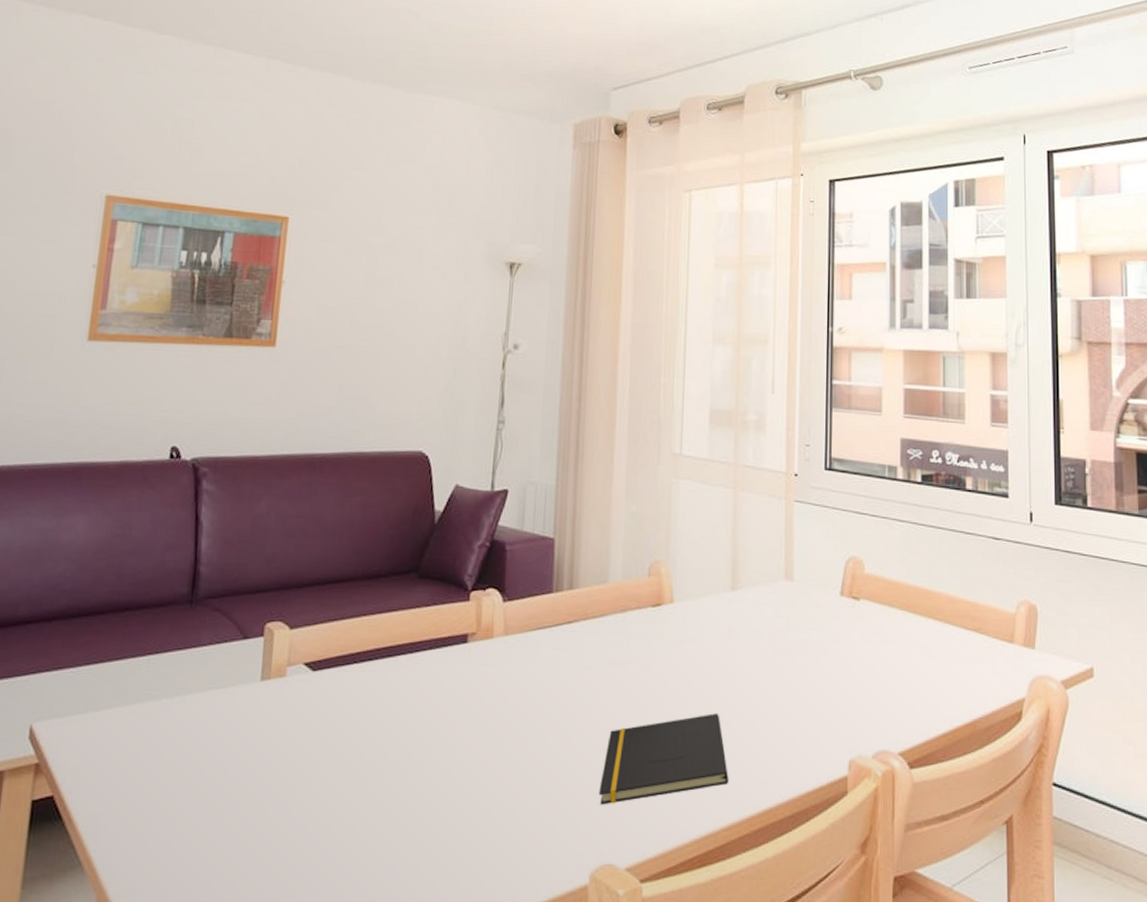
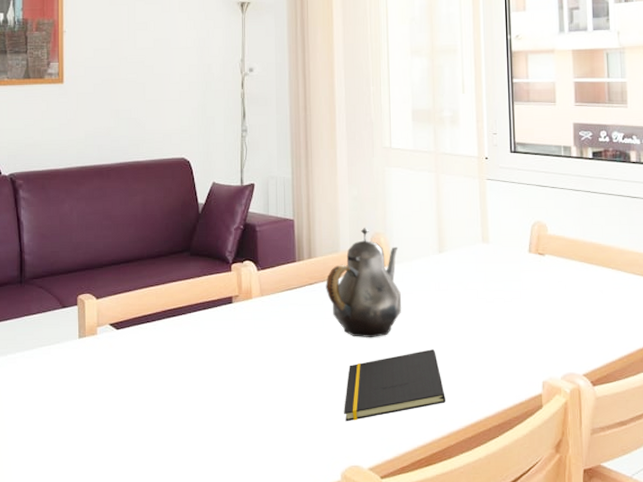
teapot: none [588,554,682,695] -> present [326,228,401,337]

